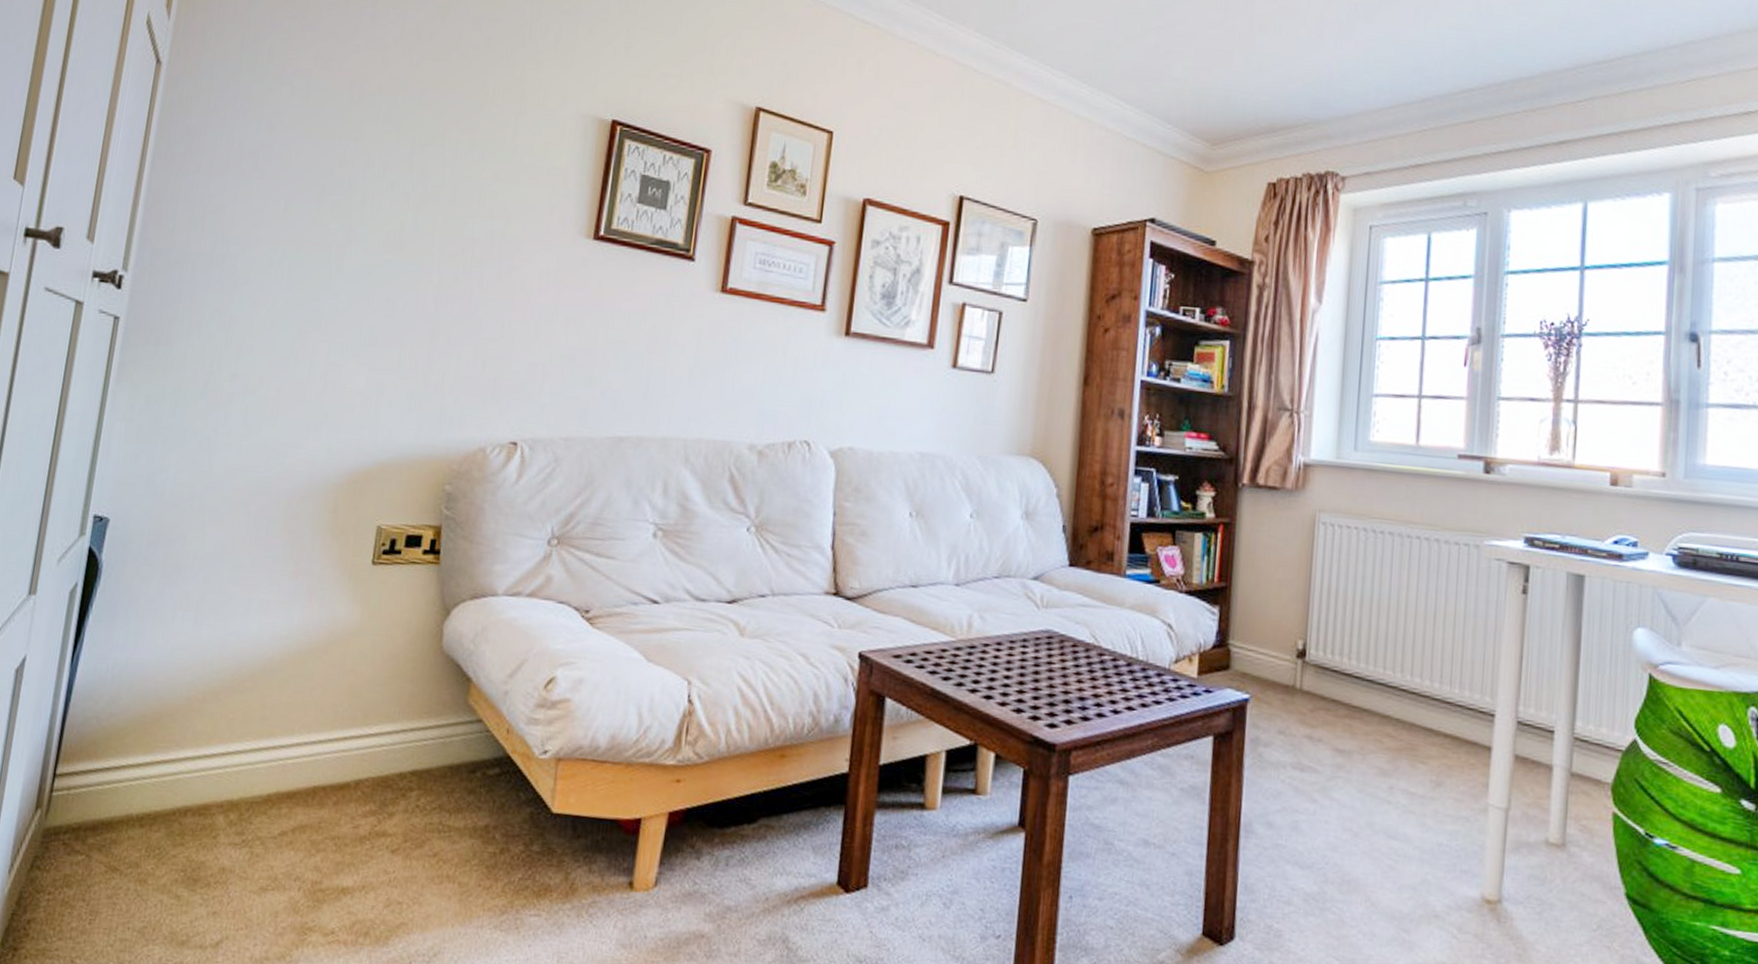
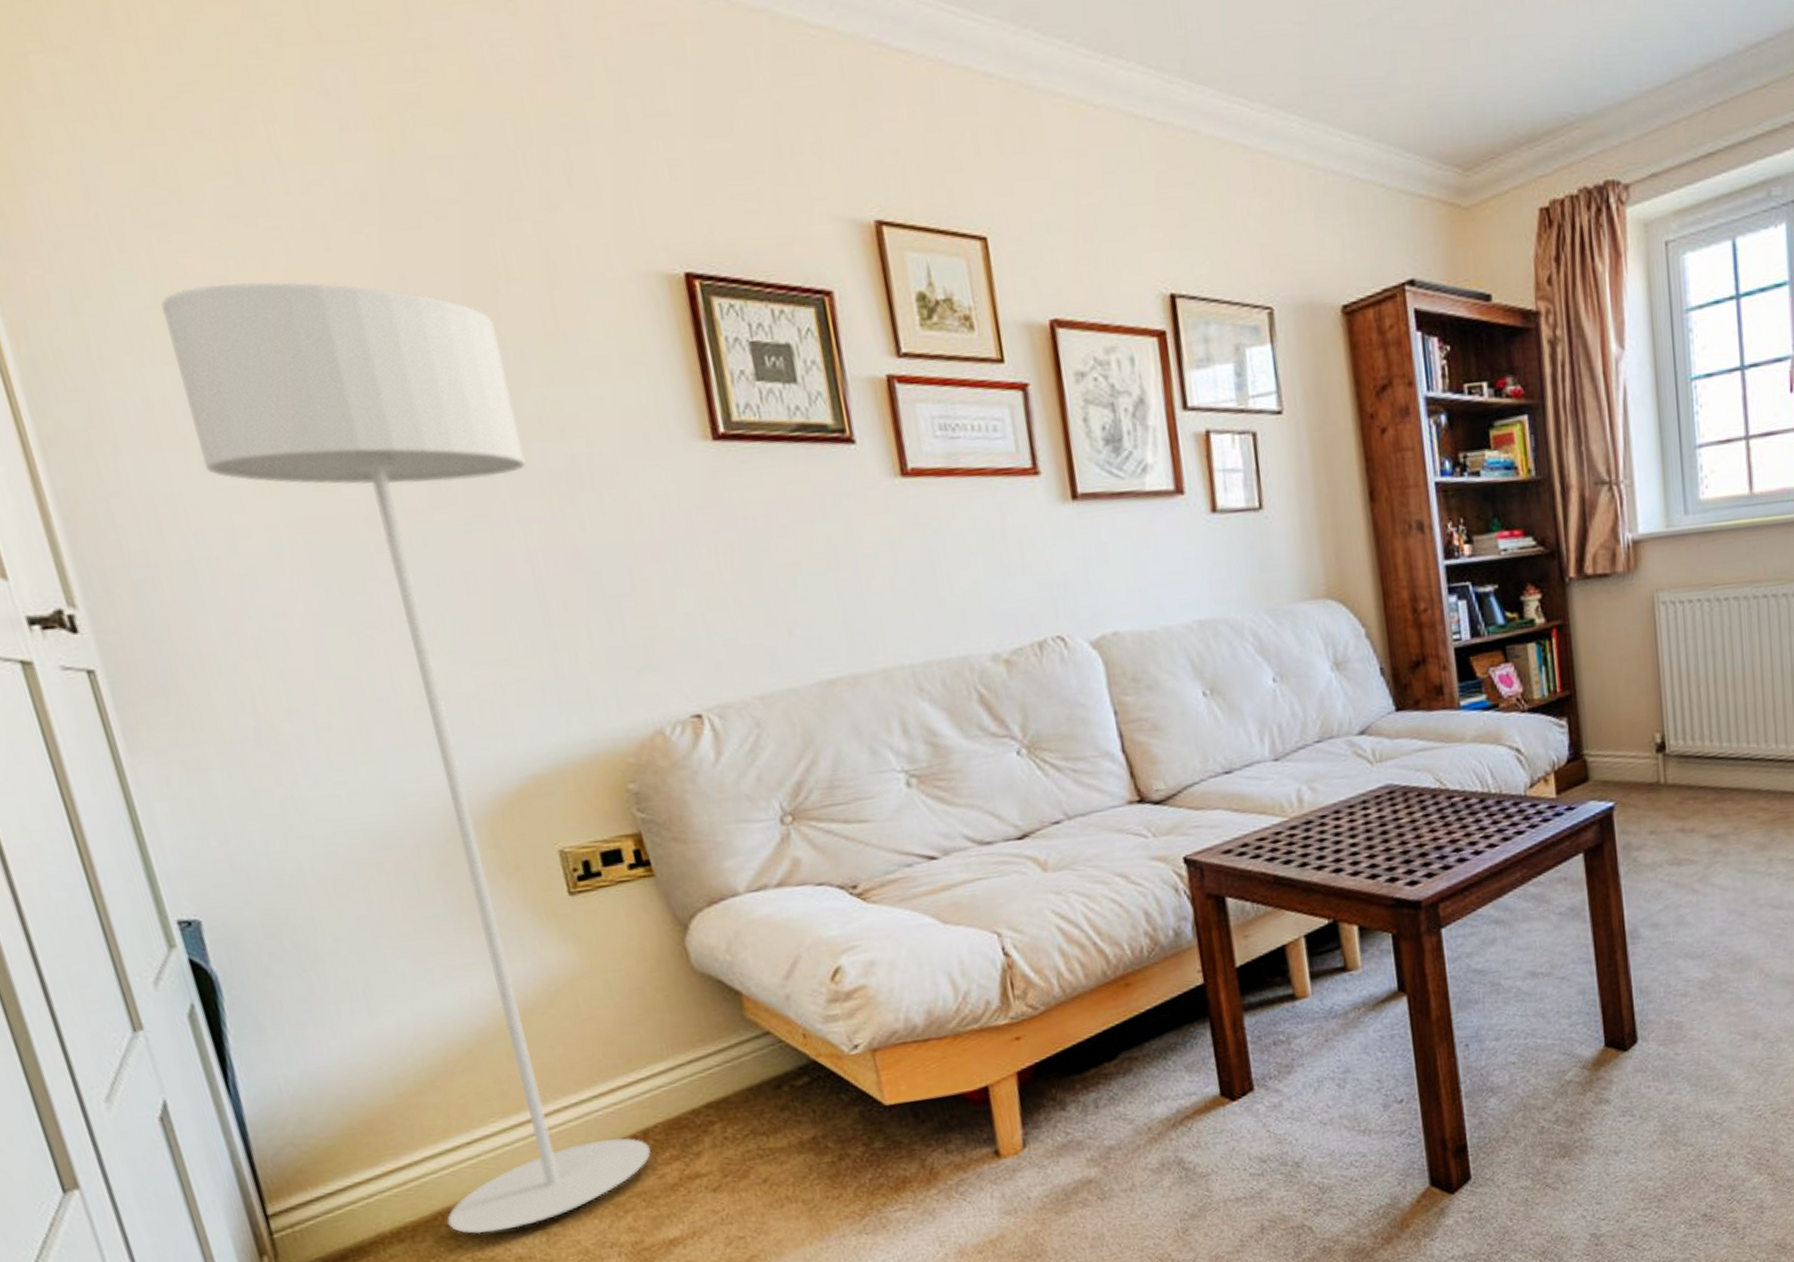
floor lamp: none [181,73,472,841] -> present [161,281,651,1234]

